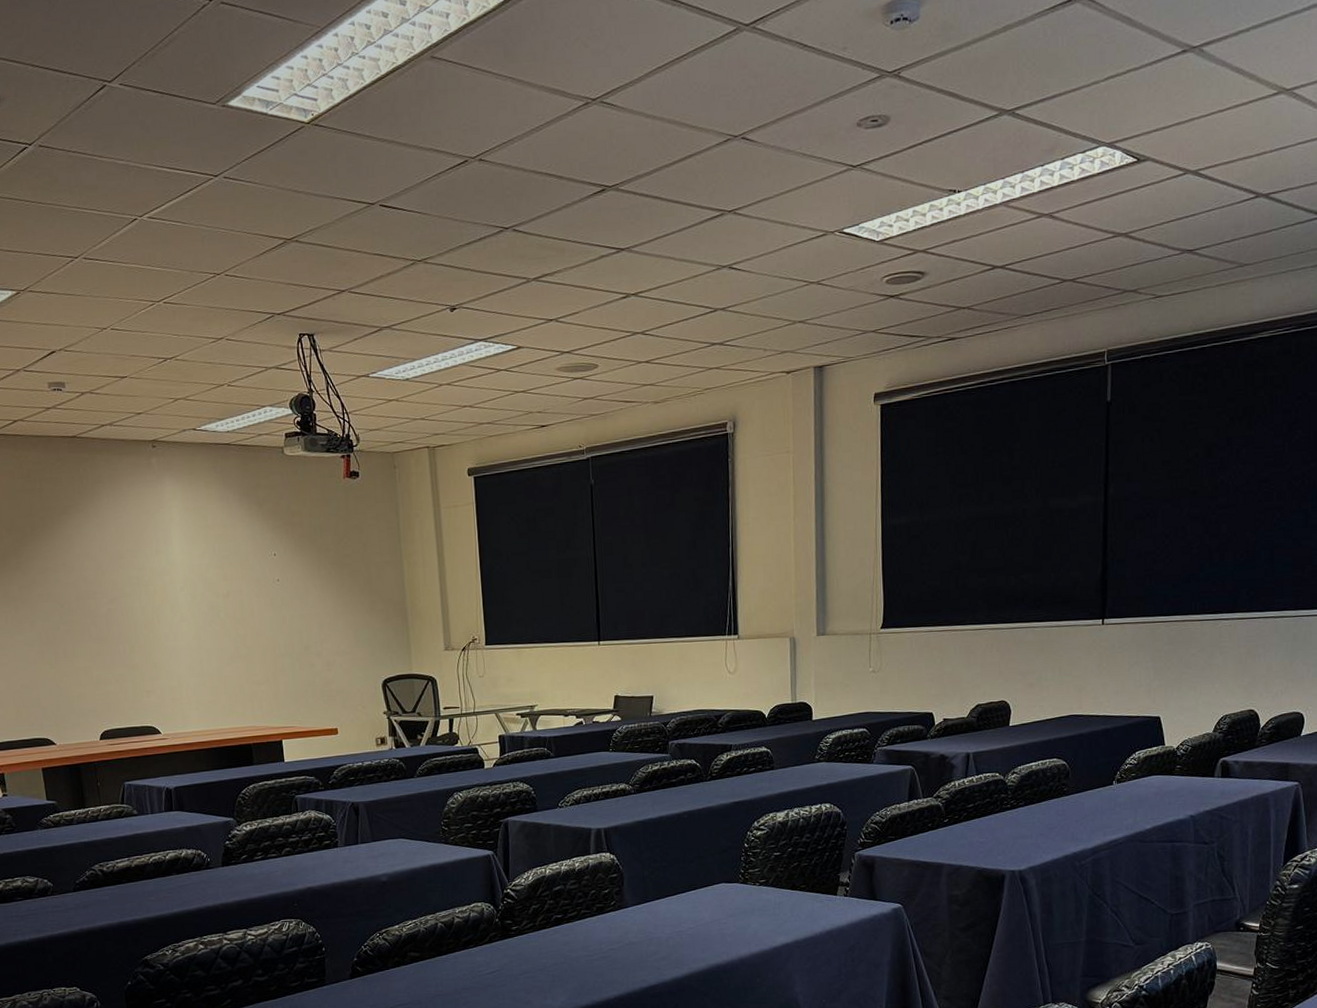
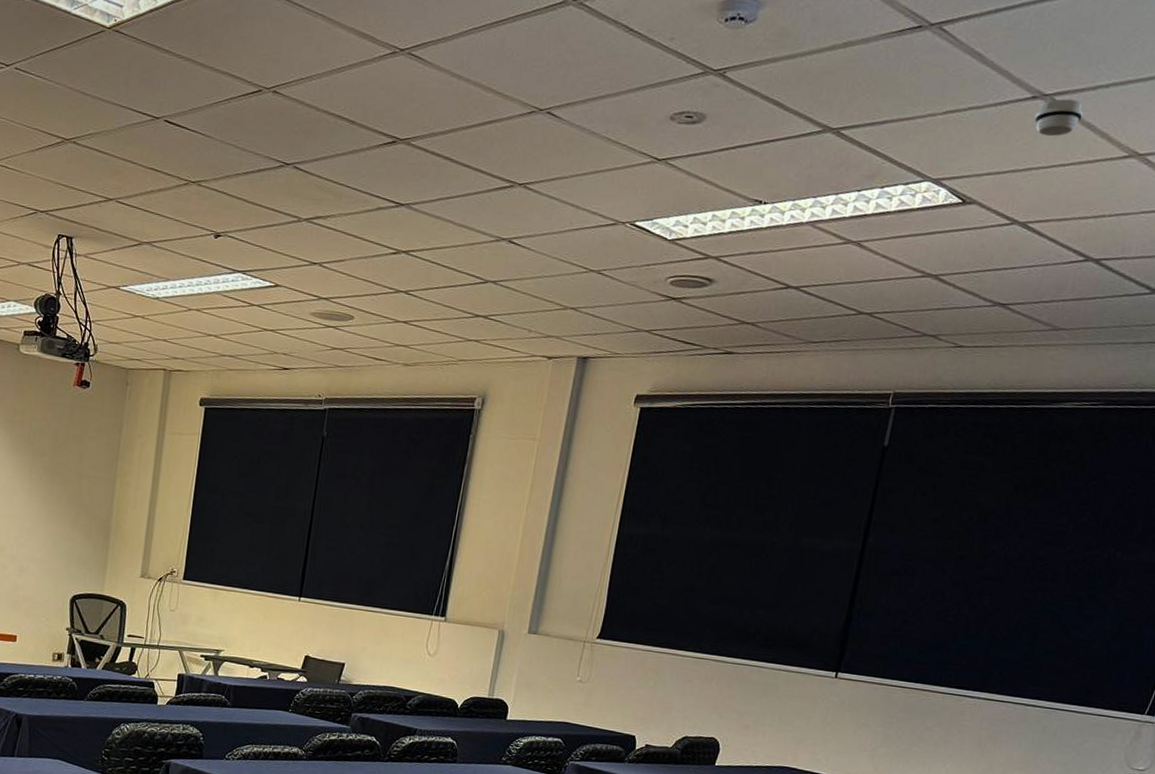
smoke detector: none [1188,47,1230,86] -> present [1034,99,1083,137]

